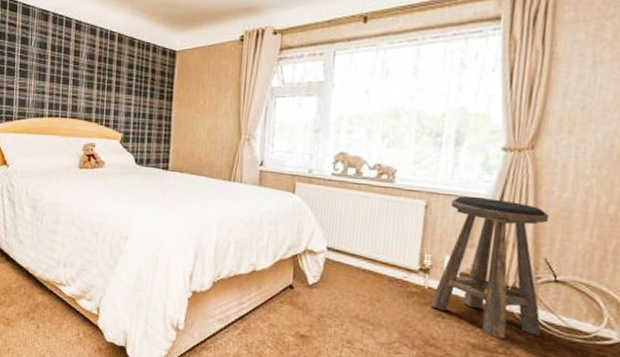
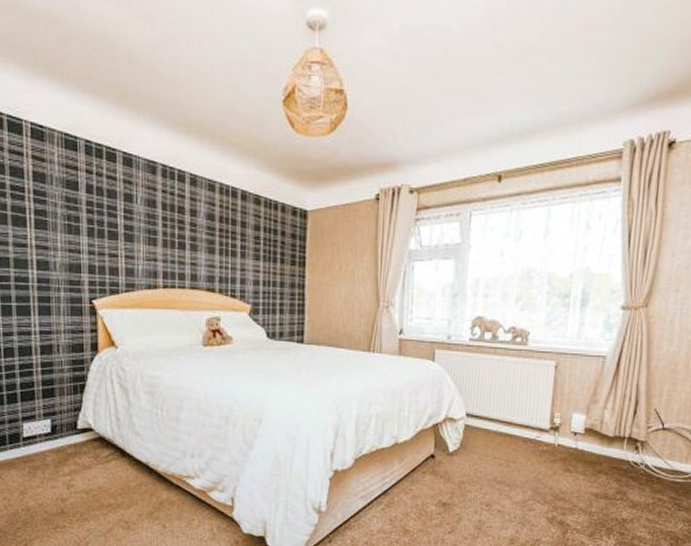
stool: present [431,196,549,338] -> none [560,355,659,485]

